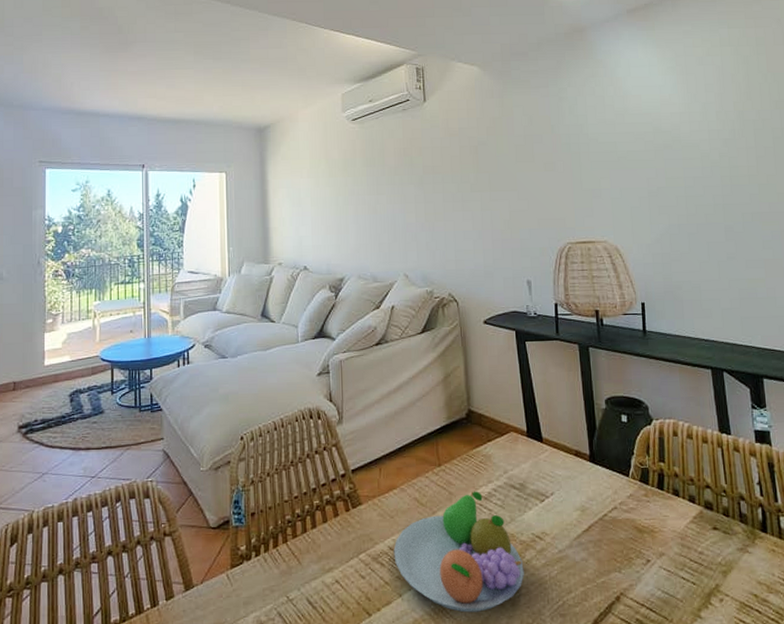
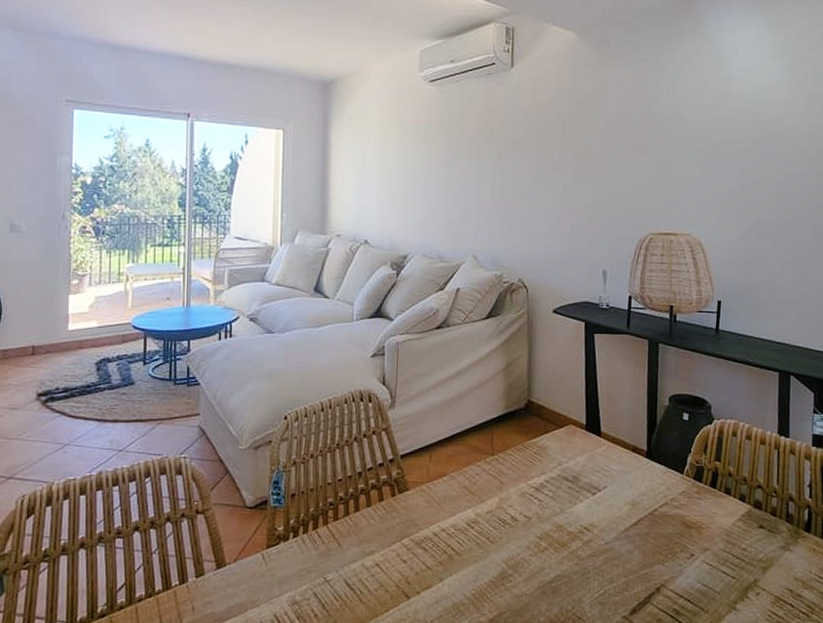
fruit bowl: present [393,491,524,613] -> none [438,481,569,598]

